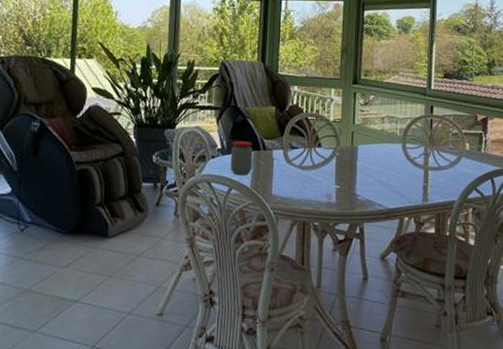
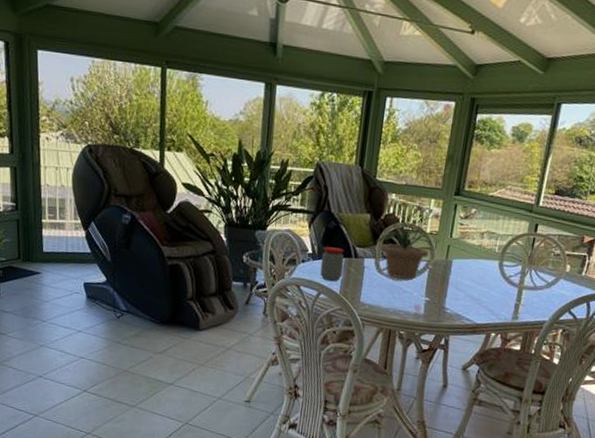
potted plant: none [282,92,343,168] -> present [375,200,442,279]

